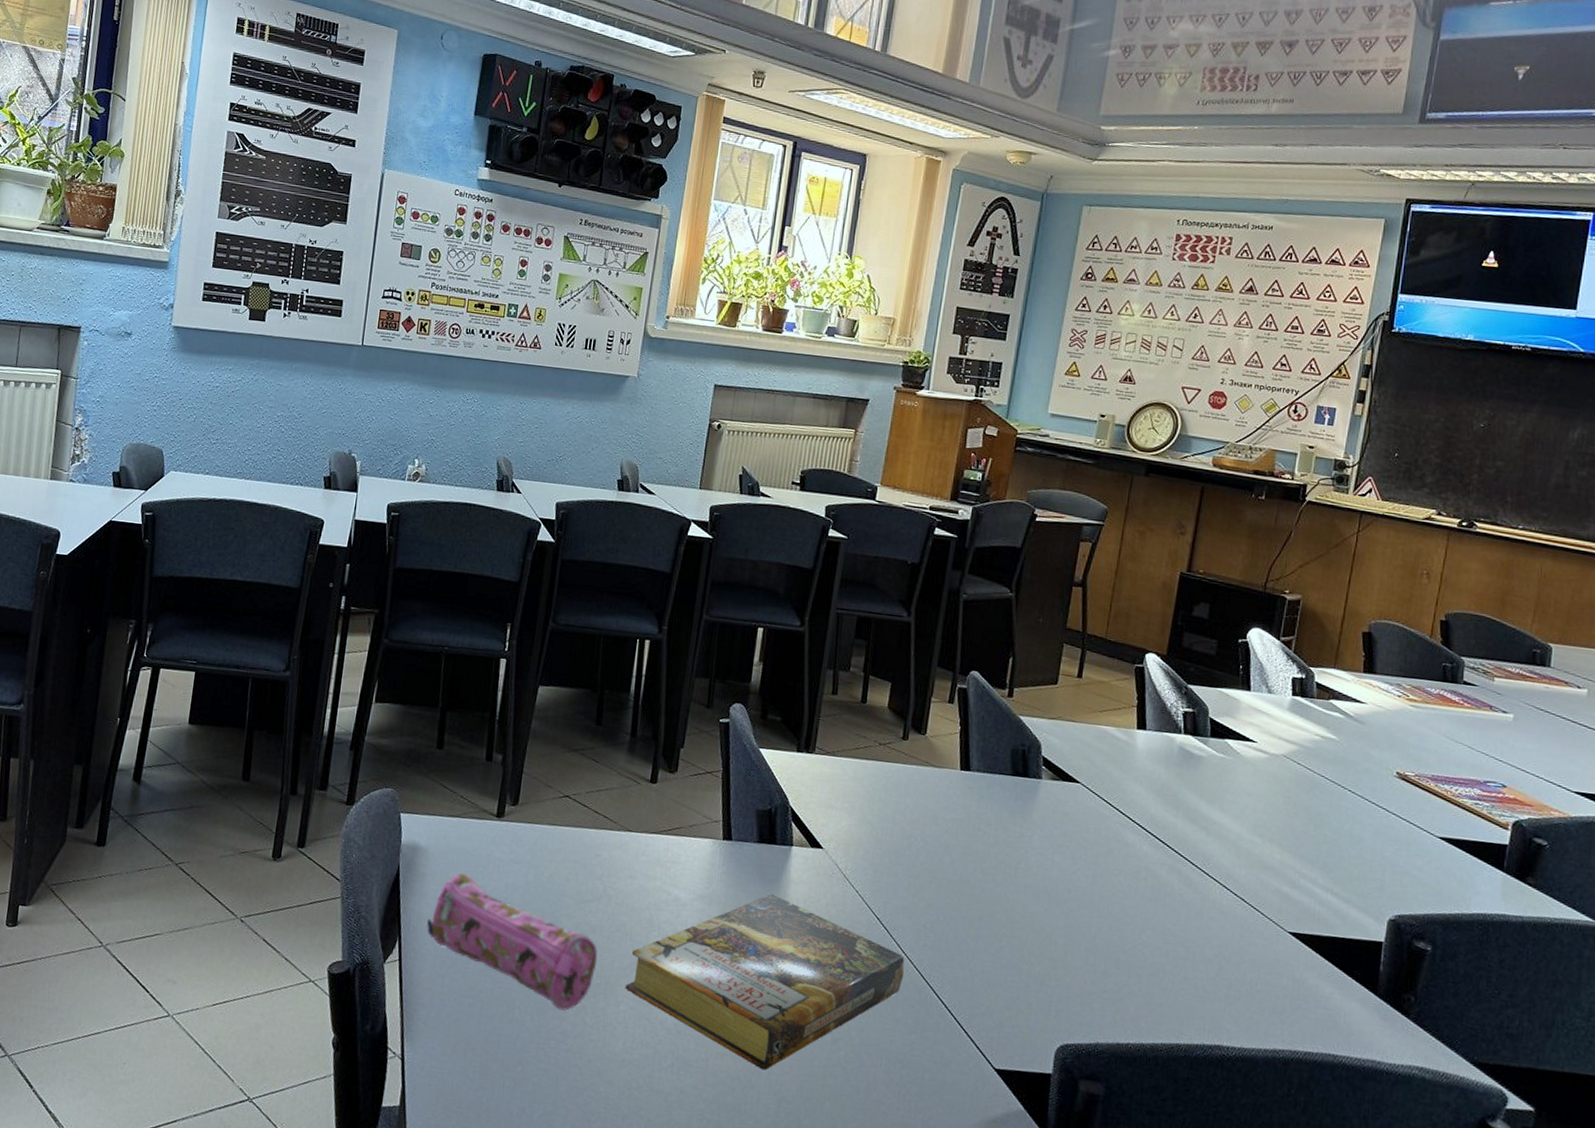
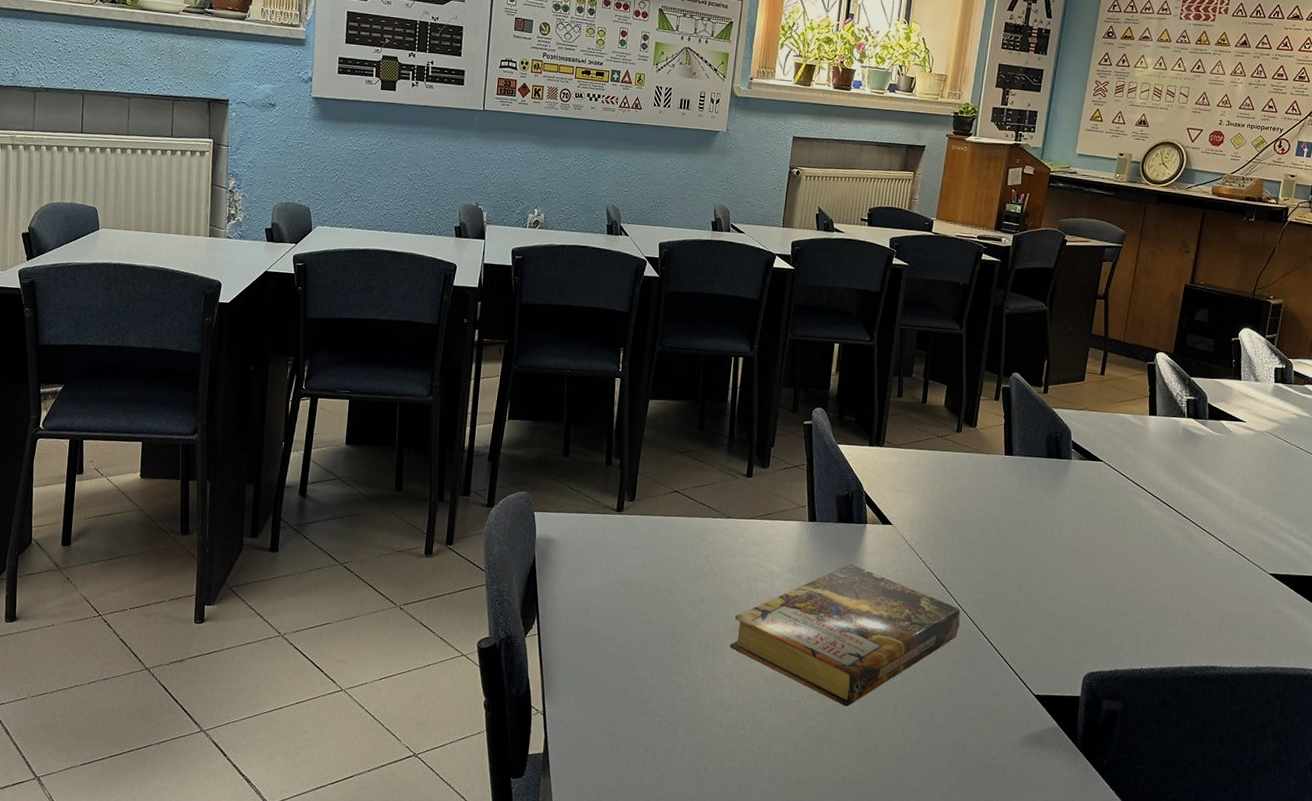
pencil case: present [426,873,598,1011] -> none [560,560,706,668]

